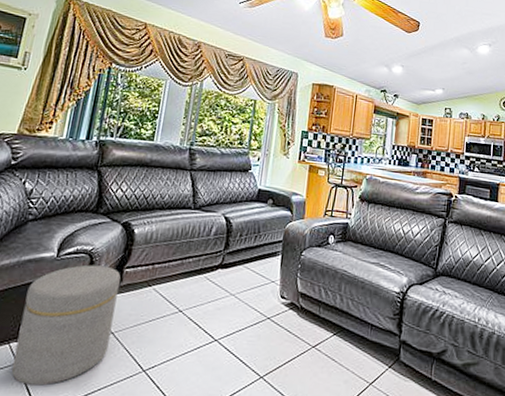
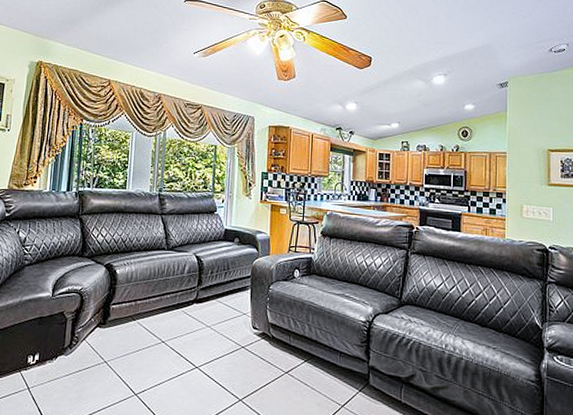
ottoman: present [11,264,121,386] -> none [24,302,108,407]

